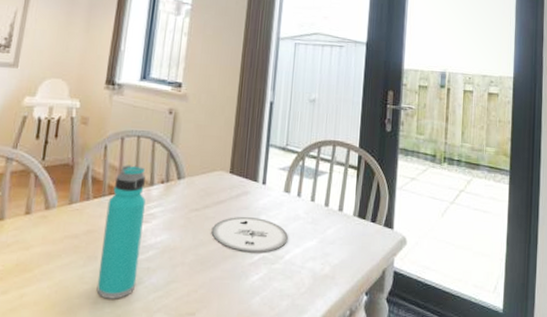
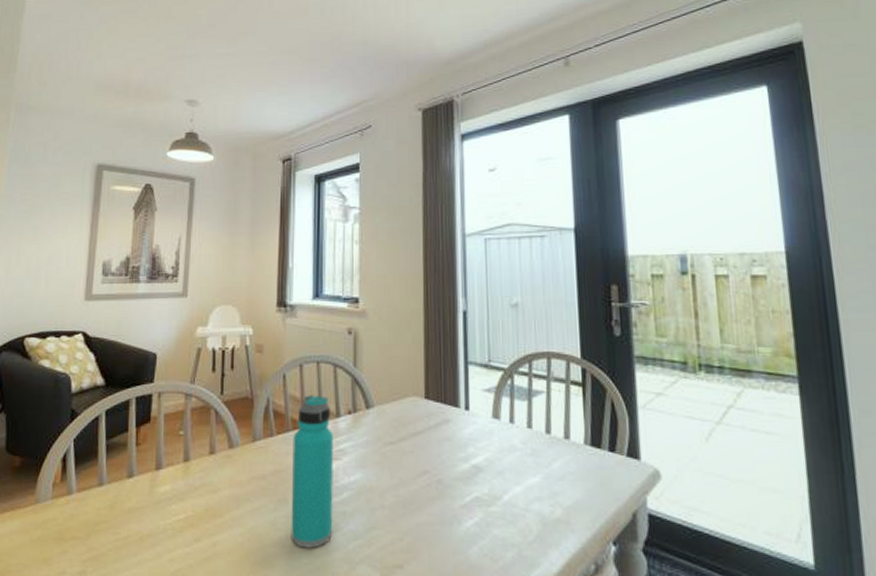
plate: present [211,216,289,252] -> none [411,449,505,492]

